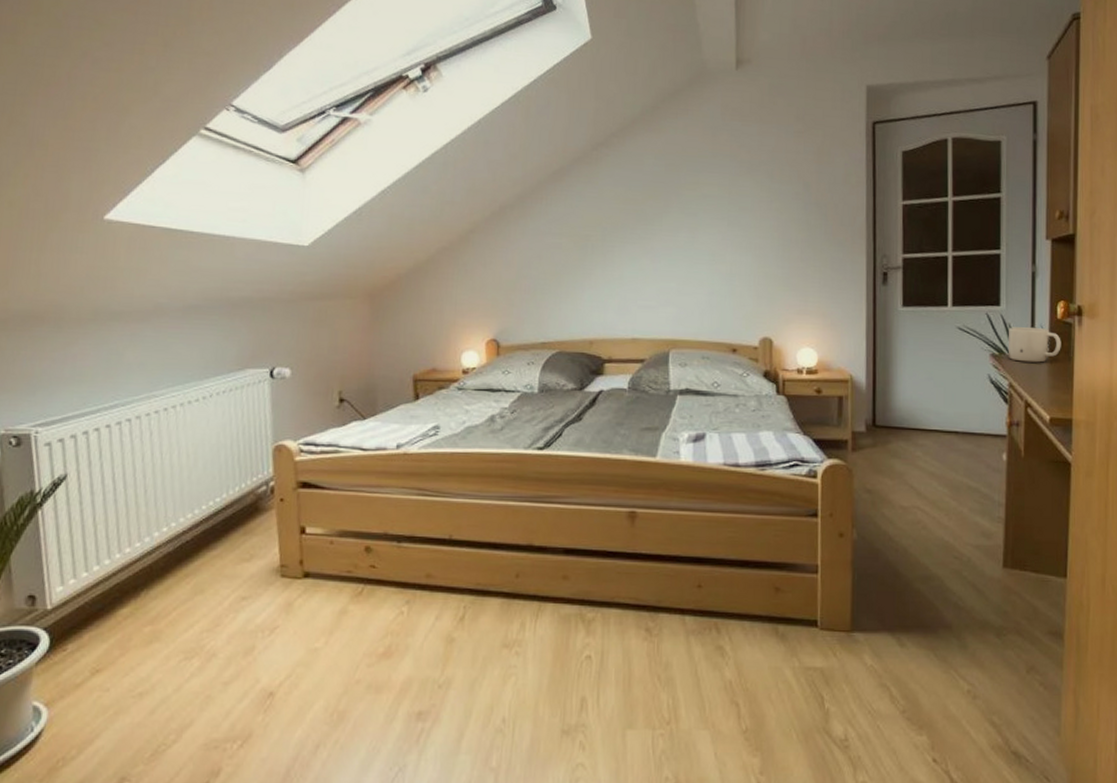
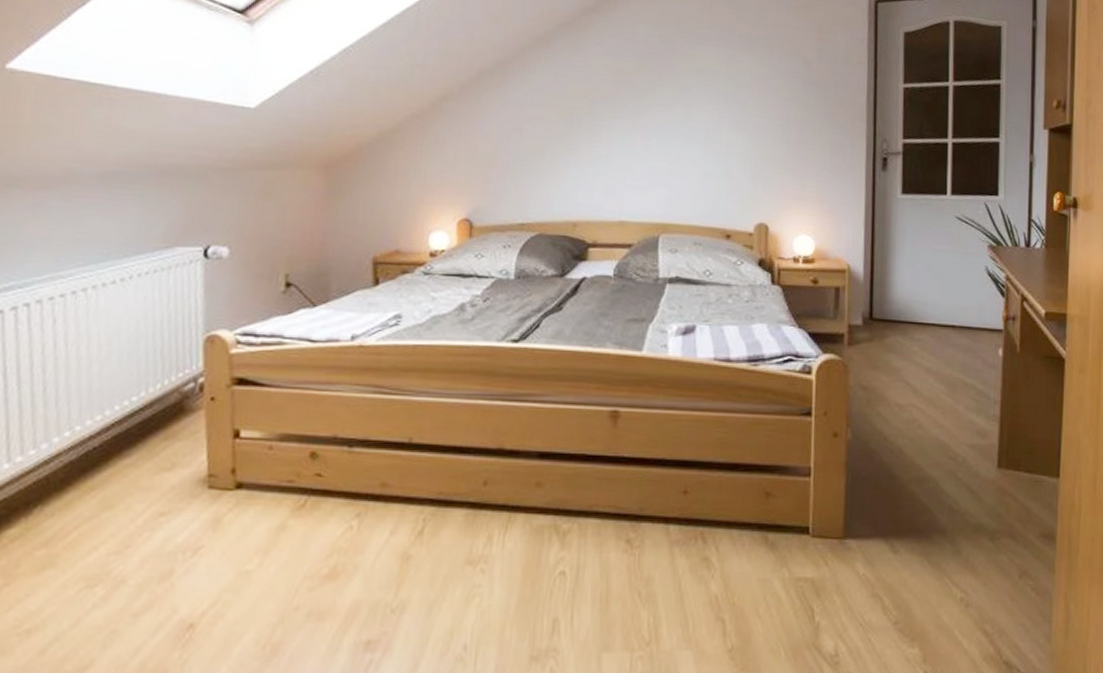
mug: present [1009,326,1061,363] -> none [1006,217,1057,255]

